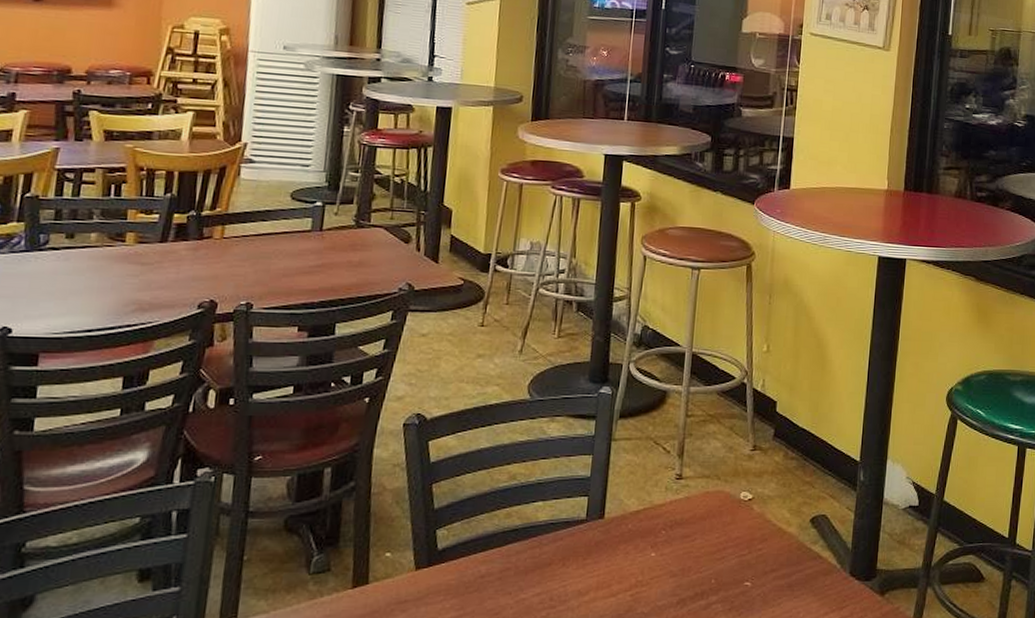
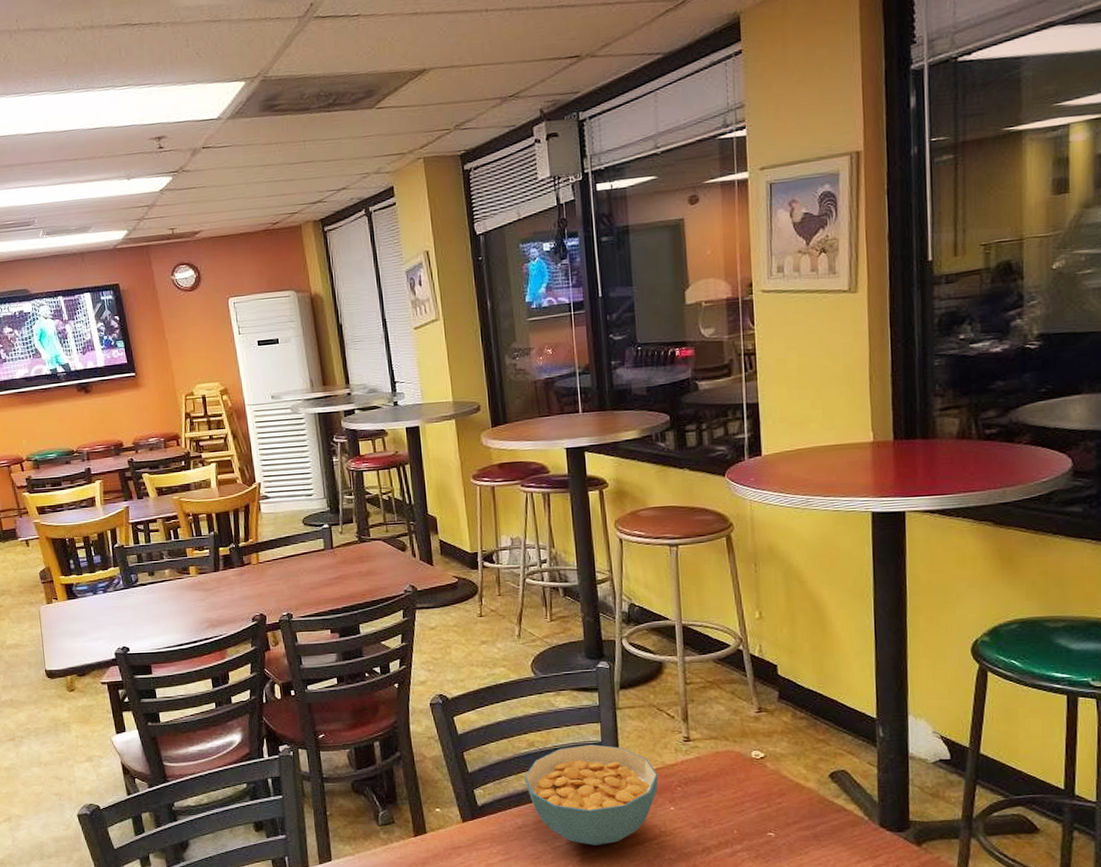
cereal bowl: none [498,480,644,598] -> present [524,744,659,845]

